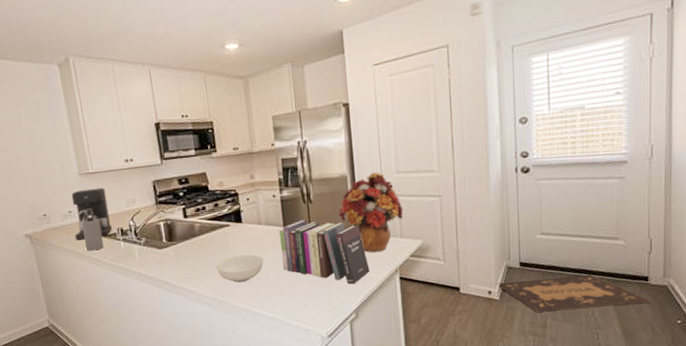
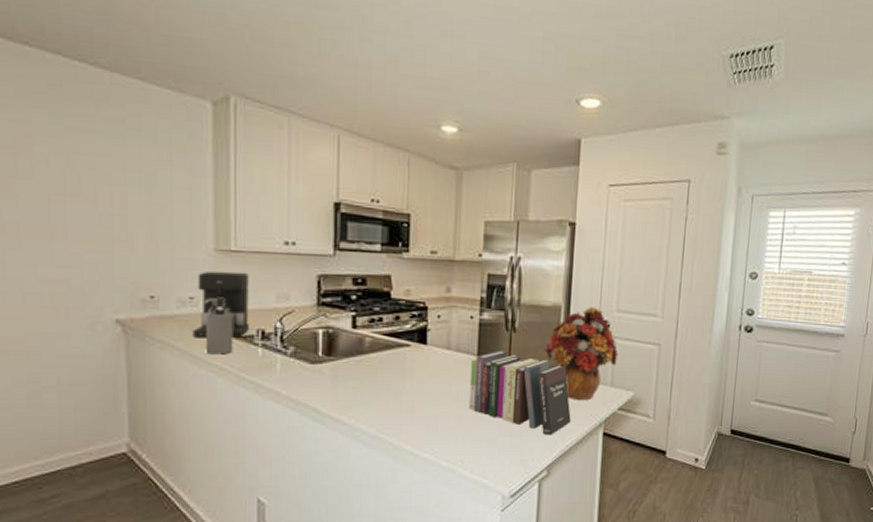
bowl: present [216,254,264,282] -> none [384,384,446,418]
doormat: present [496,274,652,313] -> none [704,450,851,487]

